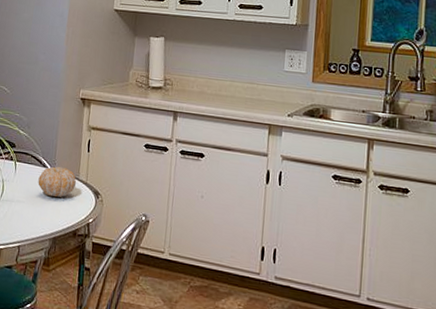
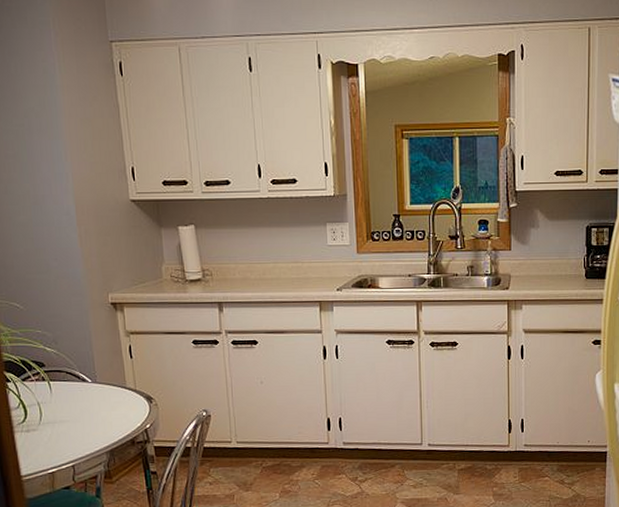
fruit: present [38,166,77,197] -> none [80,378,125,410]

